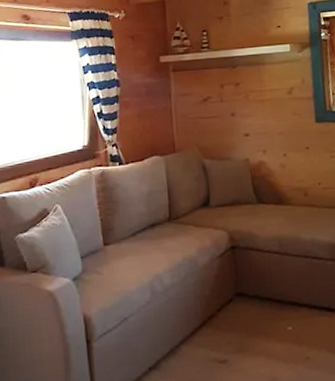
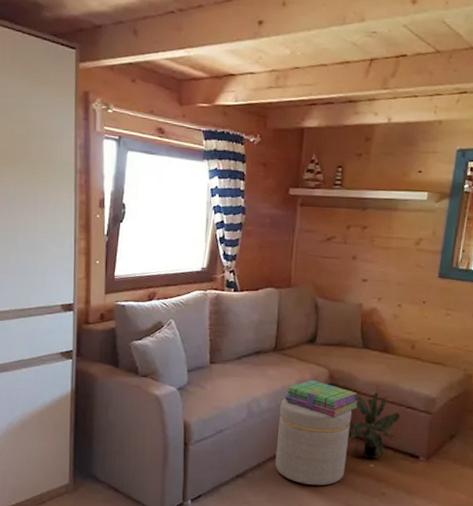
ottoman: none [184,270,264,364] -> present [275,398,352,486]
stack of books: none [188,245,264,281] -> present [285,379,358,416]
potted plant: none [259,247,311,322] -> present [347,392,401,459]

